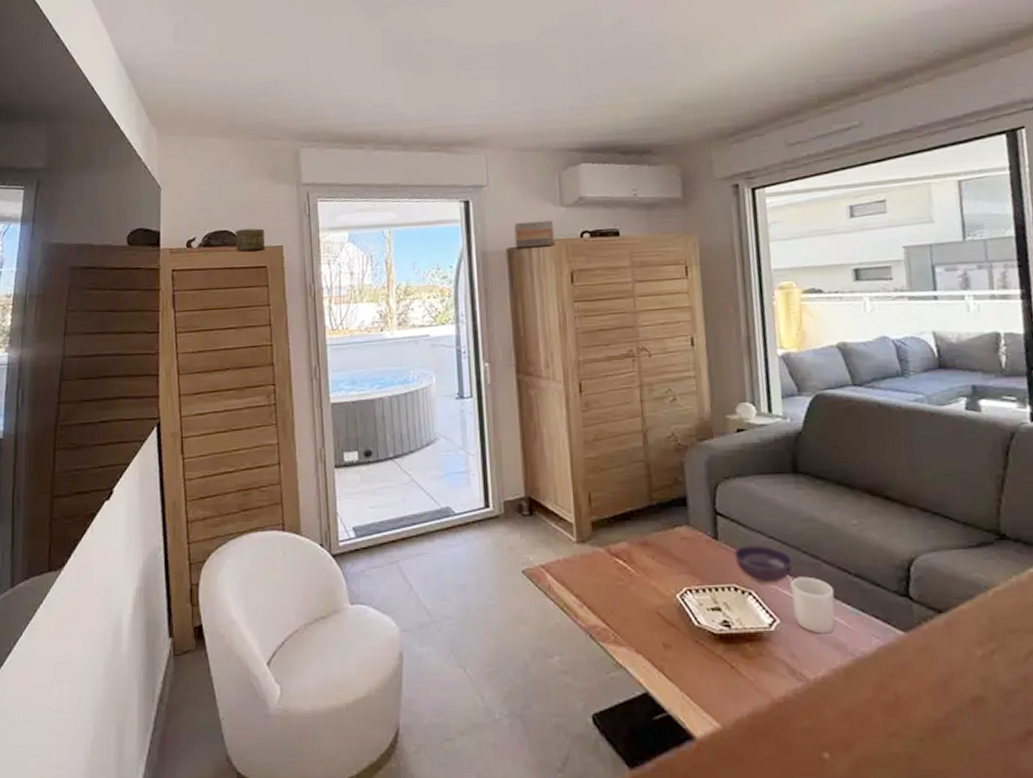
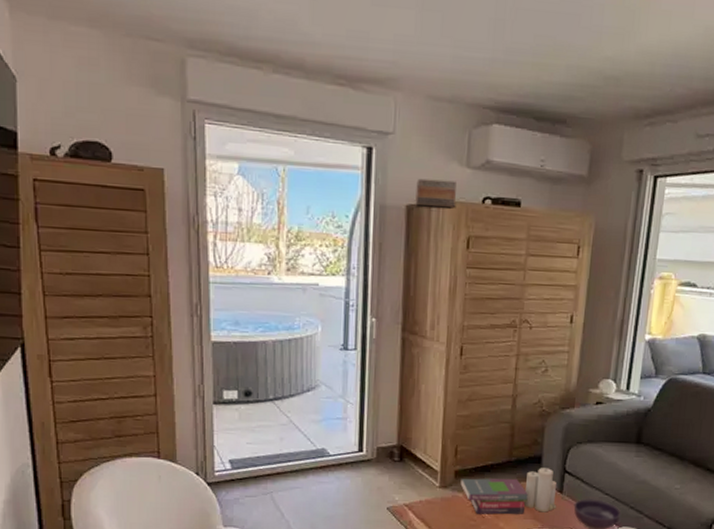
decorative box: present [235,228,266,253] -> none [108,143,144,172]
books: none [599,526,679,572] -> present [460,478,528,515]
candle: none [673,508,714,565] -> present [523,465,557,513]

